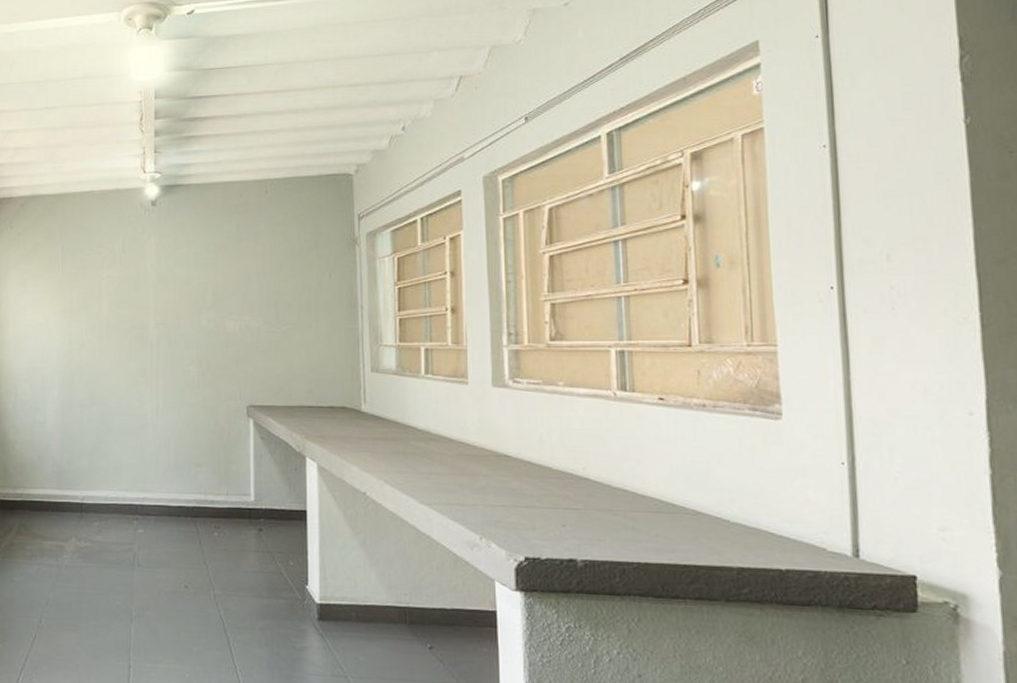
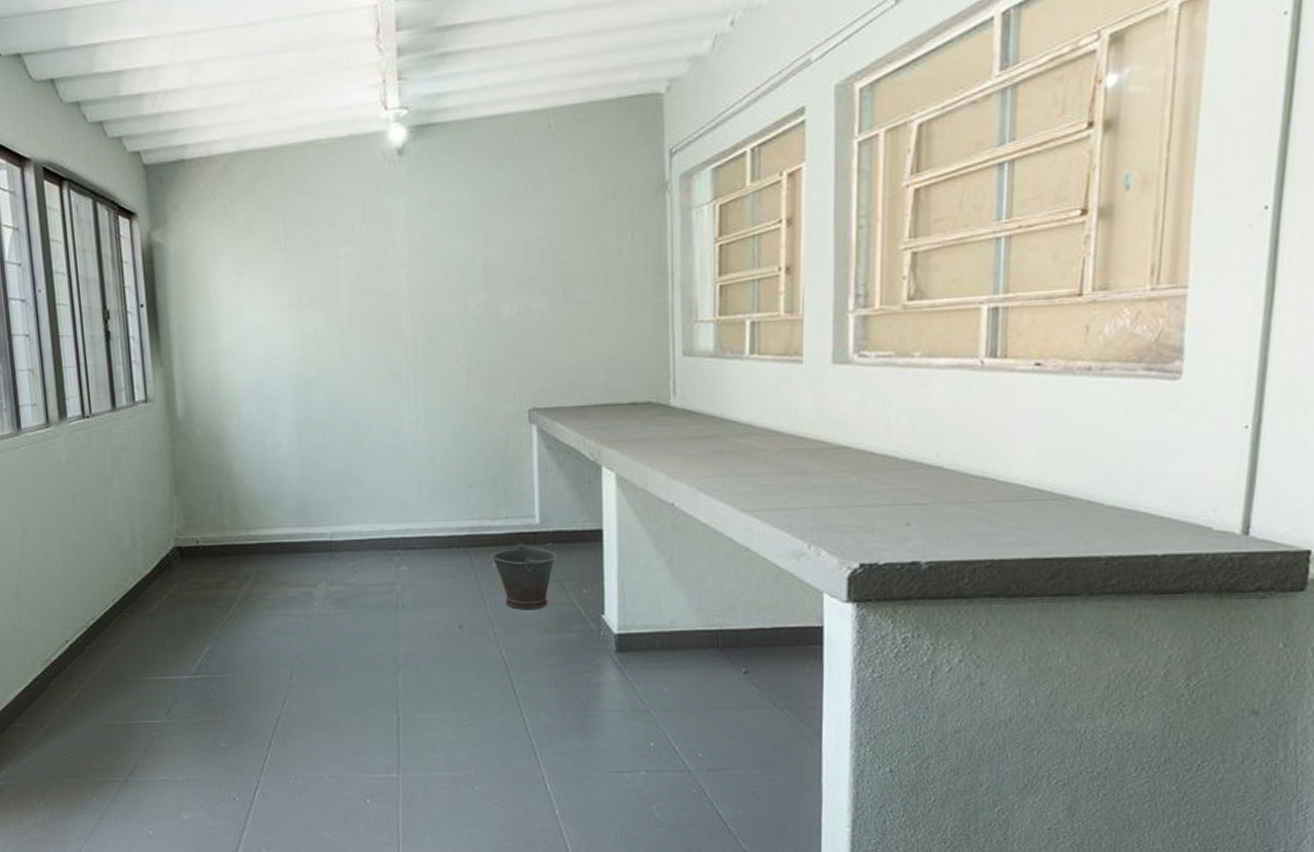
bucket: none [214,516,269,577] -> present [491,542,558,610]

